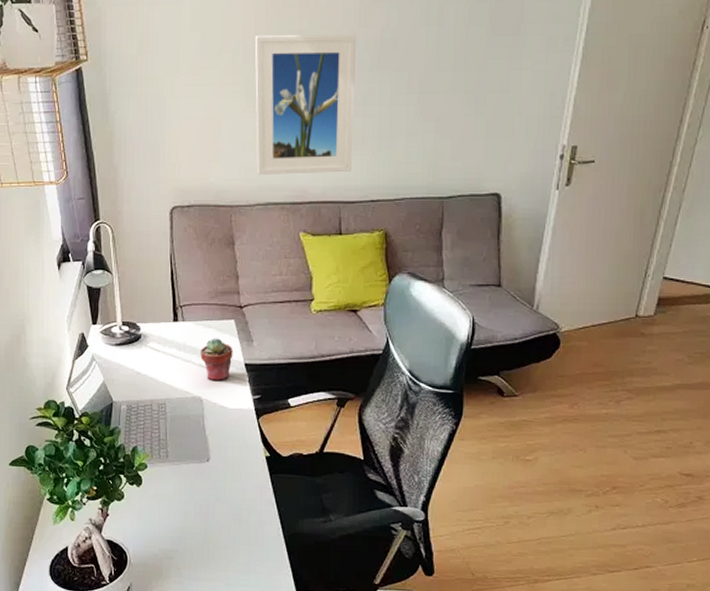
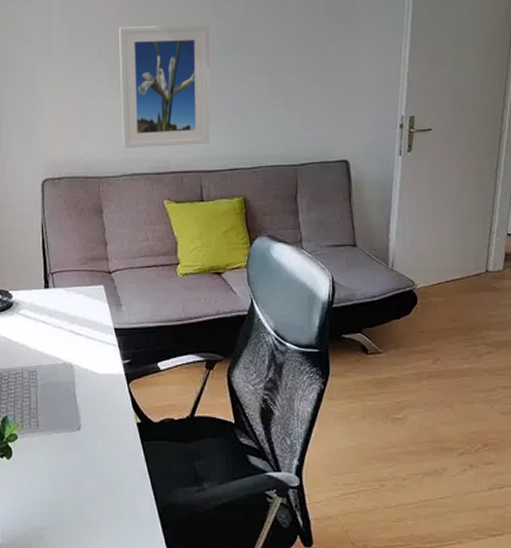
potted succulent: present [200,338,233,382] -> none [71,303,103,347]

